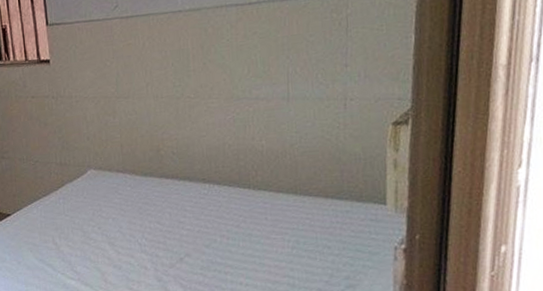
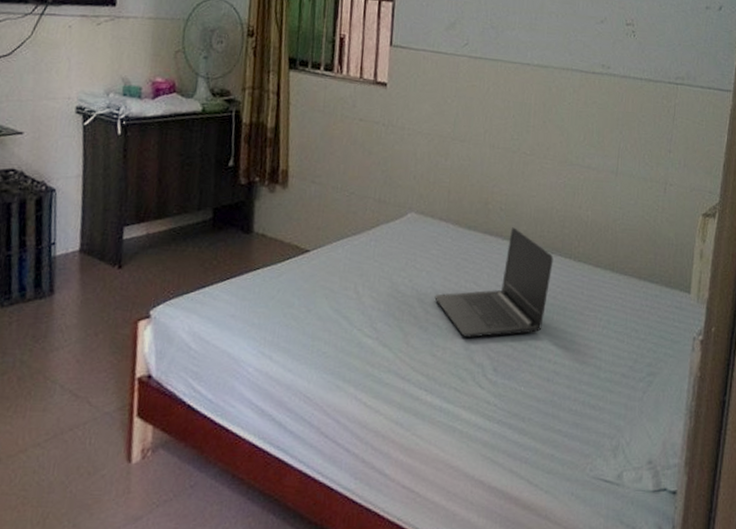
laptop: none [123,168,232,271] -> present [434,227,554,338]

